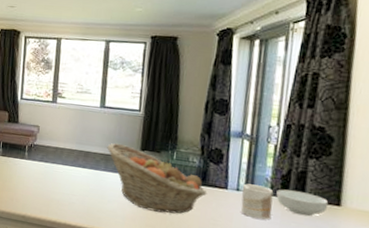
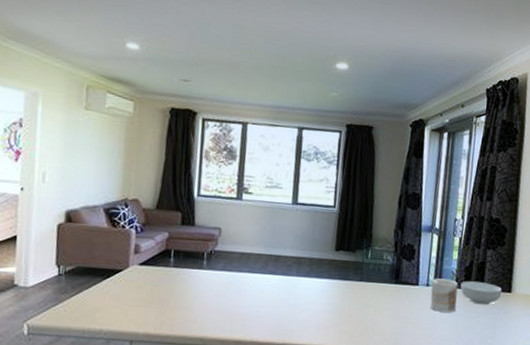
fruit basket: present [107,143,207,214] -> none [299,244,400,317]

